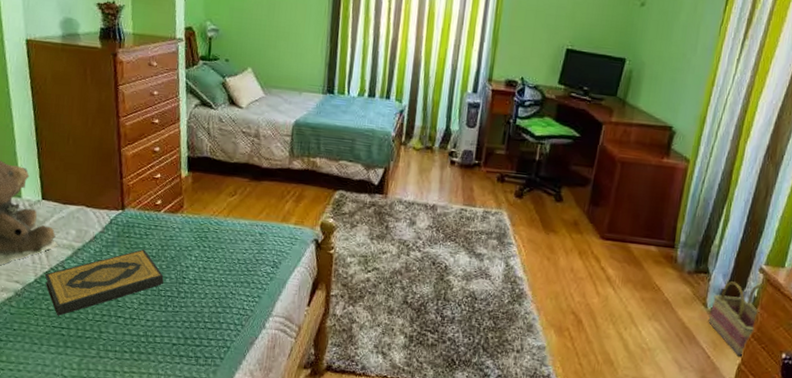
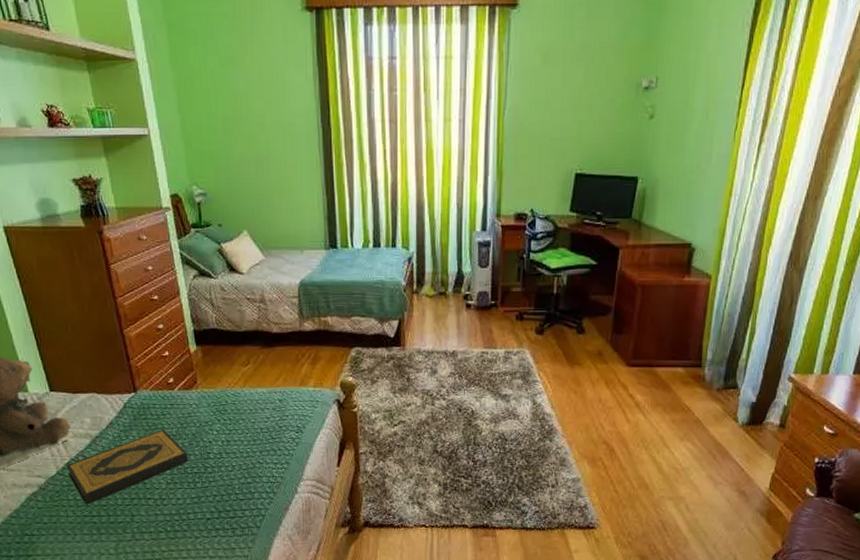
basket: present [708,281,763,356] -> none [740,393,793,465]

